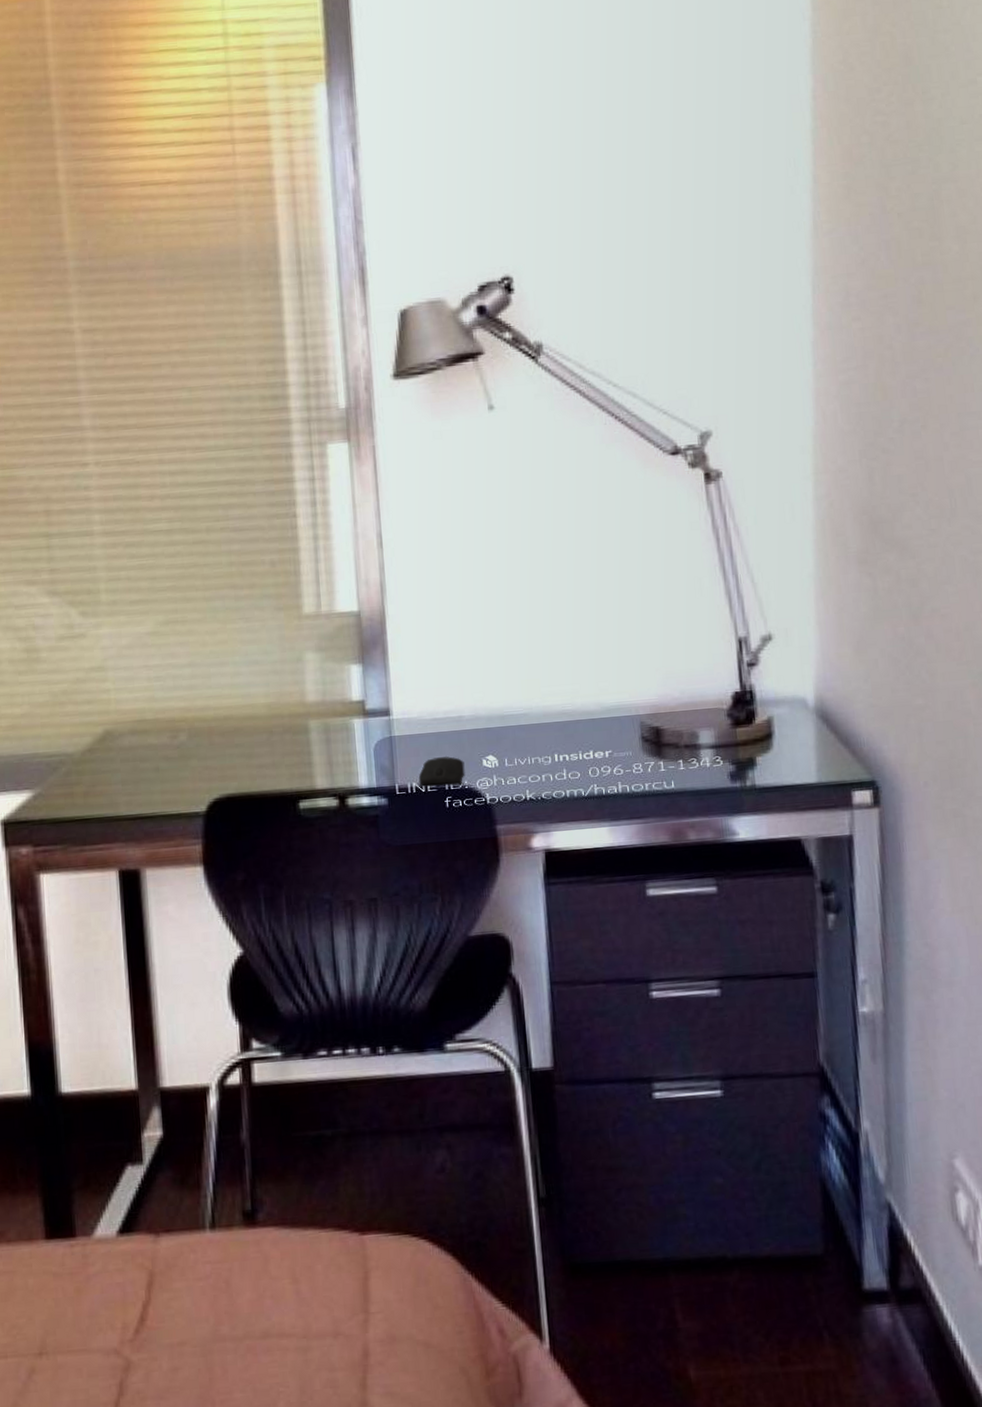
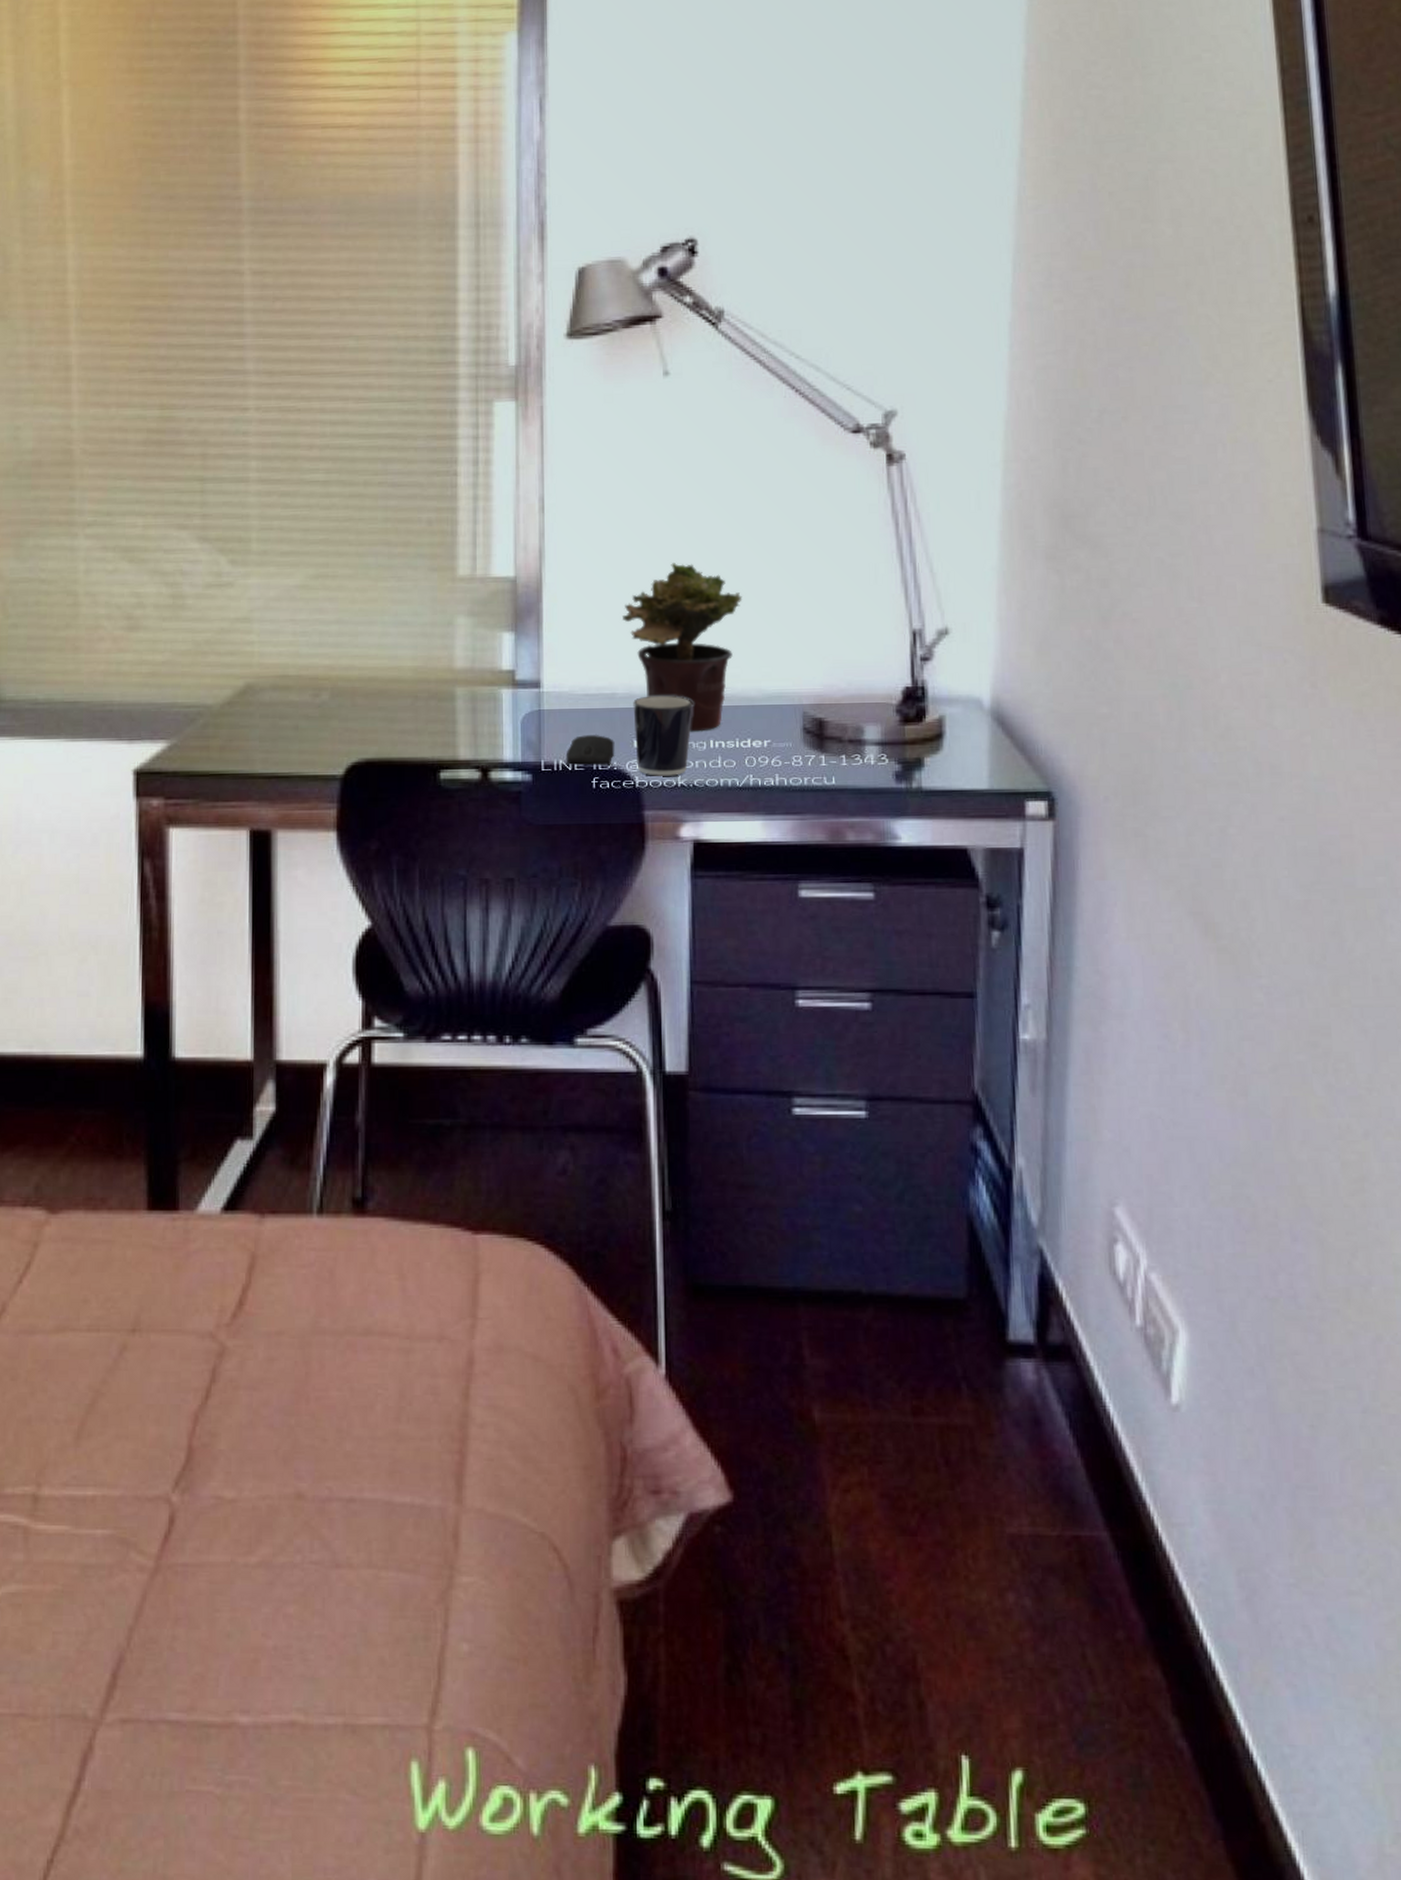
potted plant: none [464,588,577,748] -> present [623,563,742,732]
mug: none [479,714,537,792] -> present [633,695,693,776]

